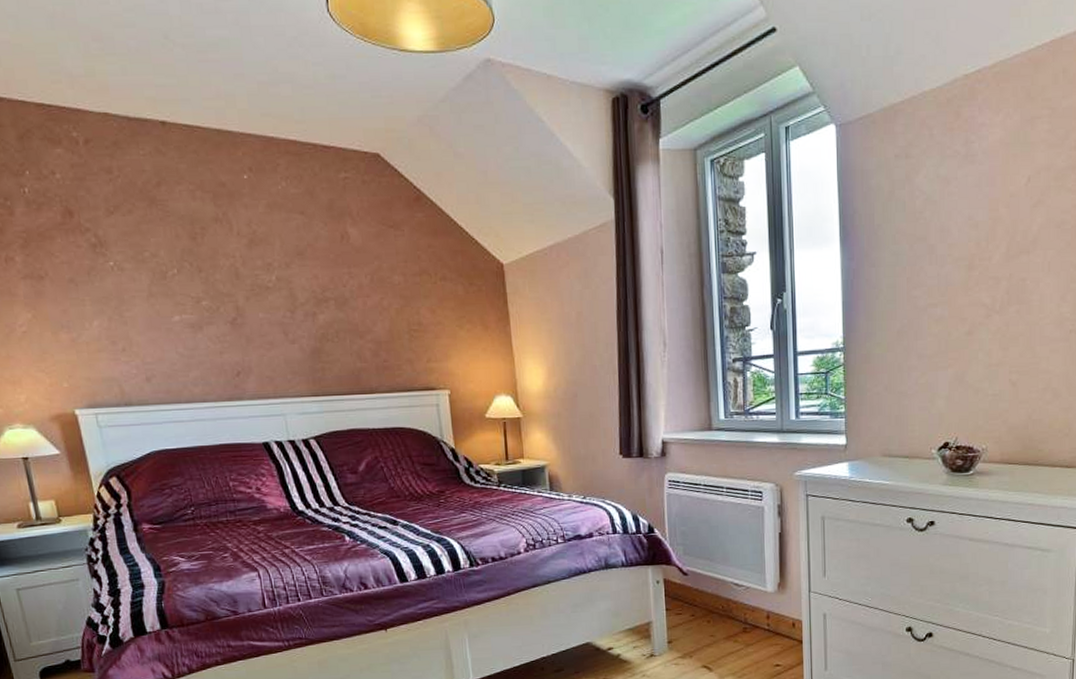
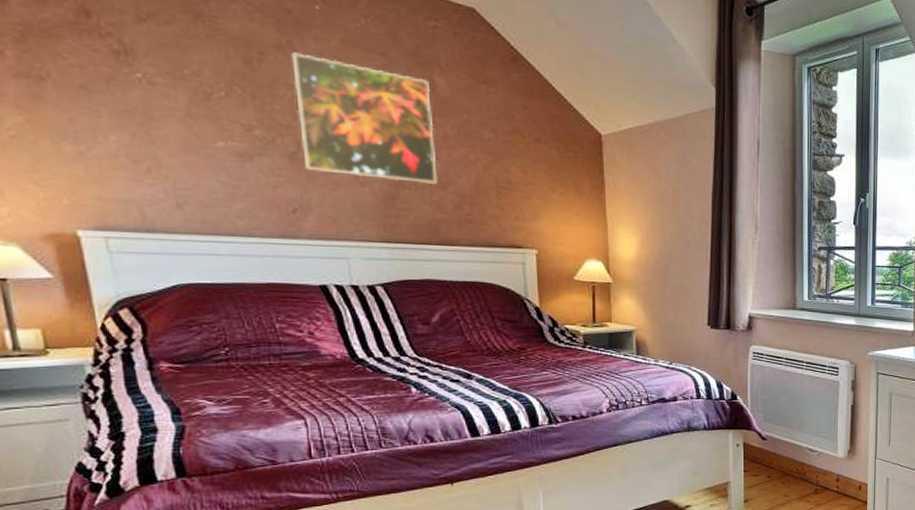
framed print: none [227,223,356,335] -> present [291,52,438,184]

